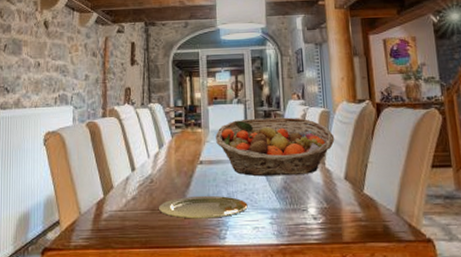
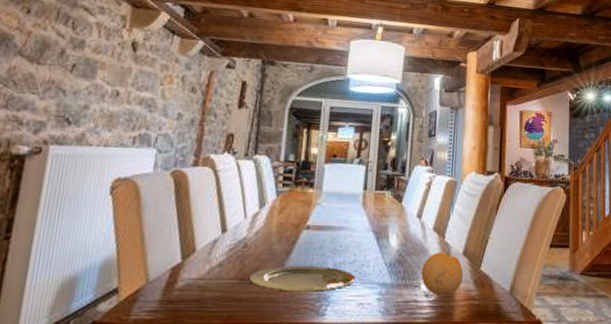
fruit basket: present [216,117,335,177] -> none [328,181,459,248]
fruit: none [307,177,348,218] -> present [421,252,463,296]

